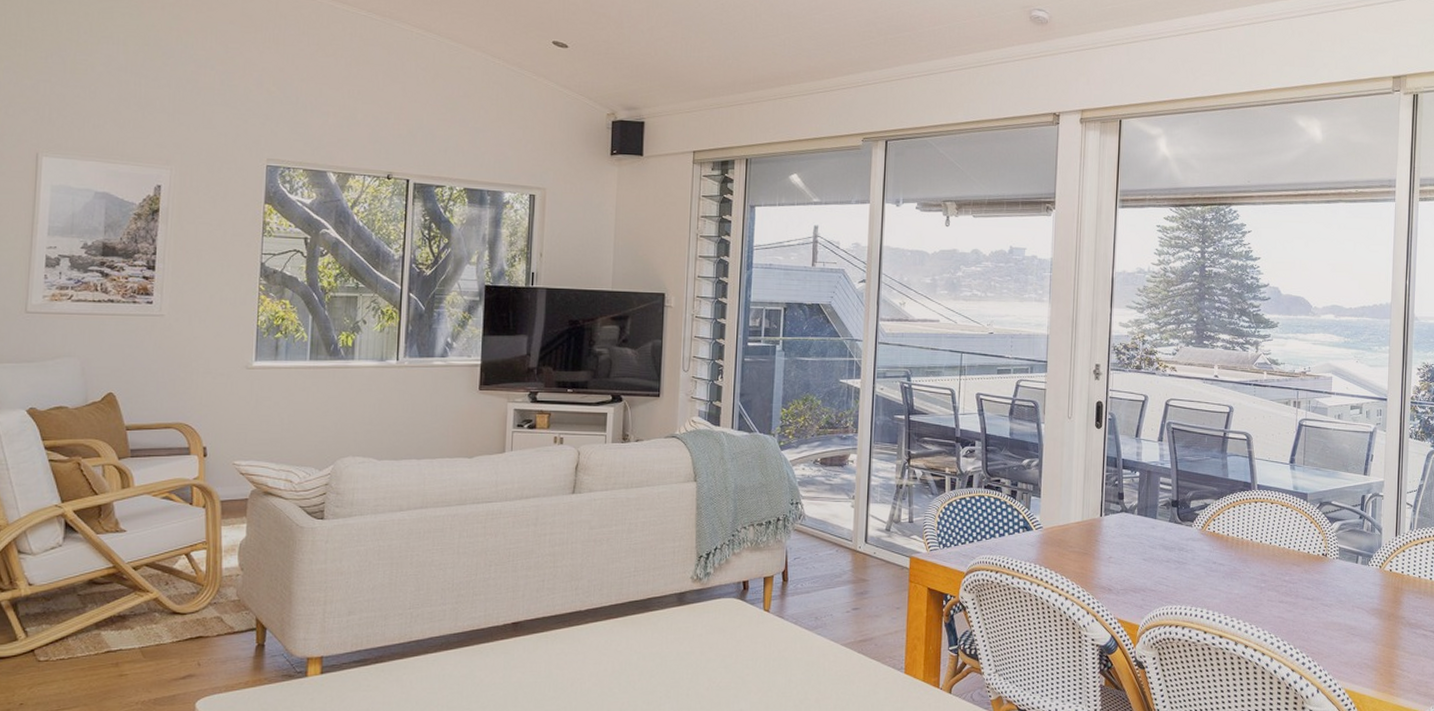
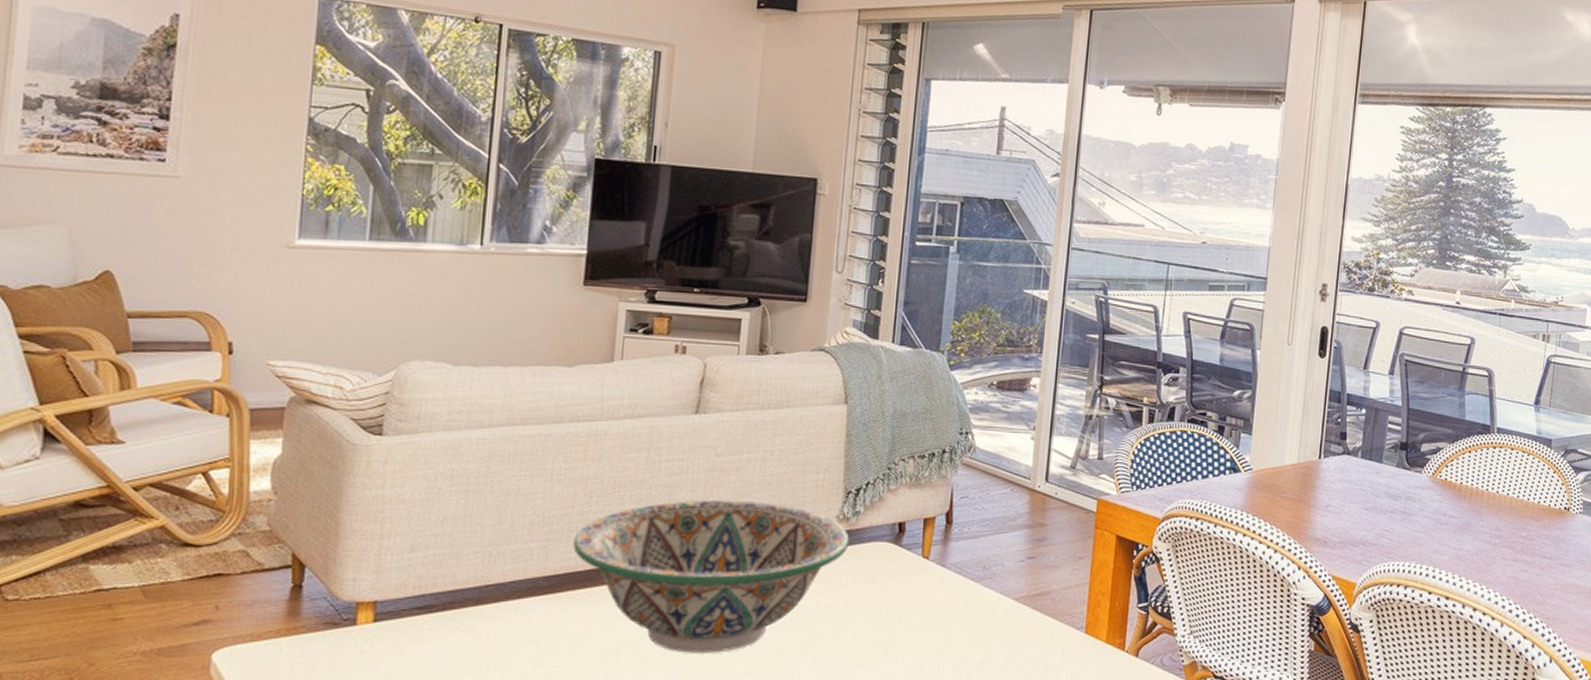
decorative bowl: none [477,565,703,696] -> present [573,499,850,653]

